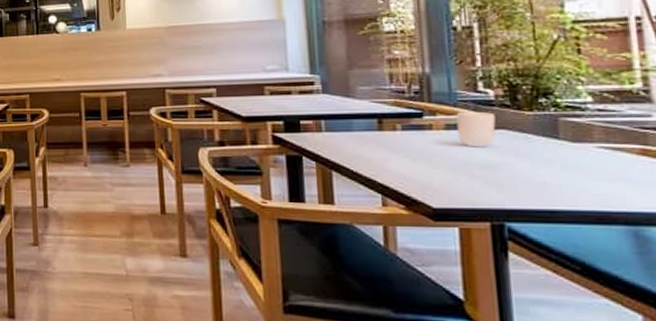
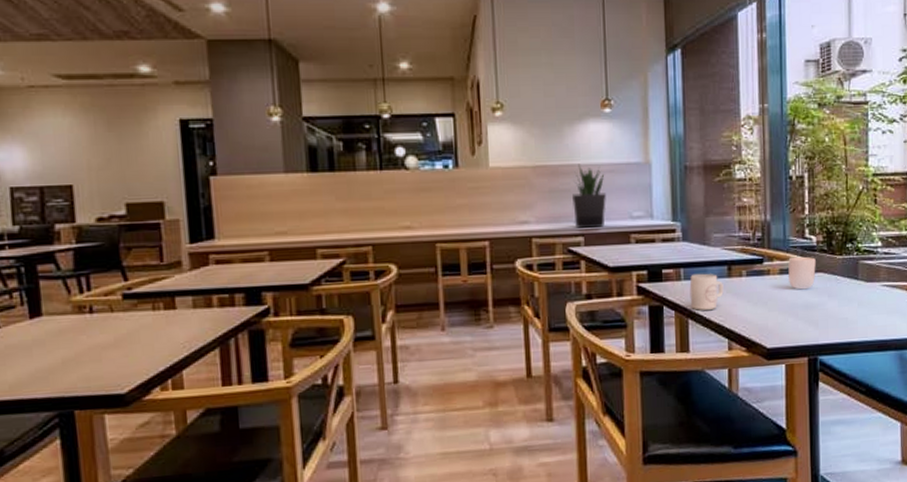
planter: none [204,23,238,81] -> present [572,164,606,228]
mug: none [332,125,374,163] -> present [689,273,724,310]

